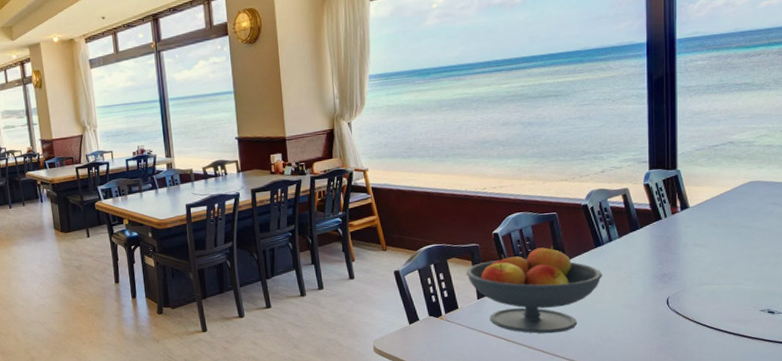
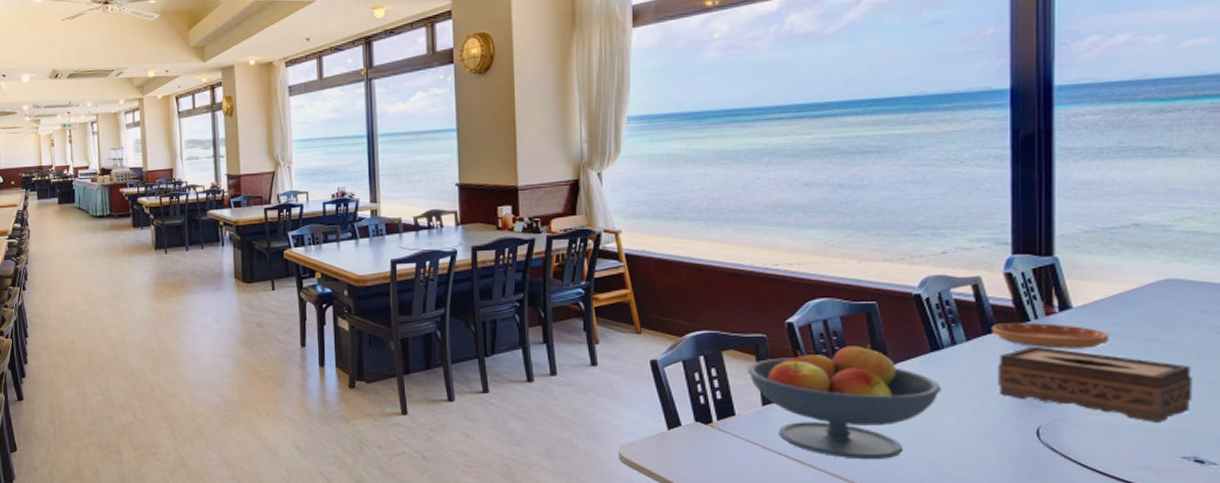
saucer: none [636,220,714,239] -> present [991,323,1110,349]
tissue box: none [641,237,767,287] -> present [998,346,1193,423]

